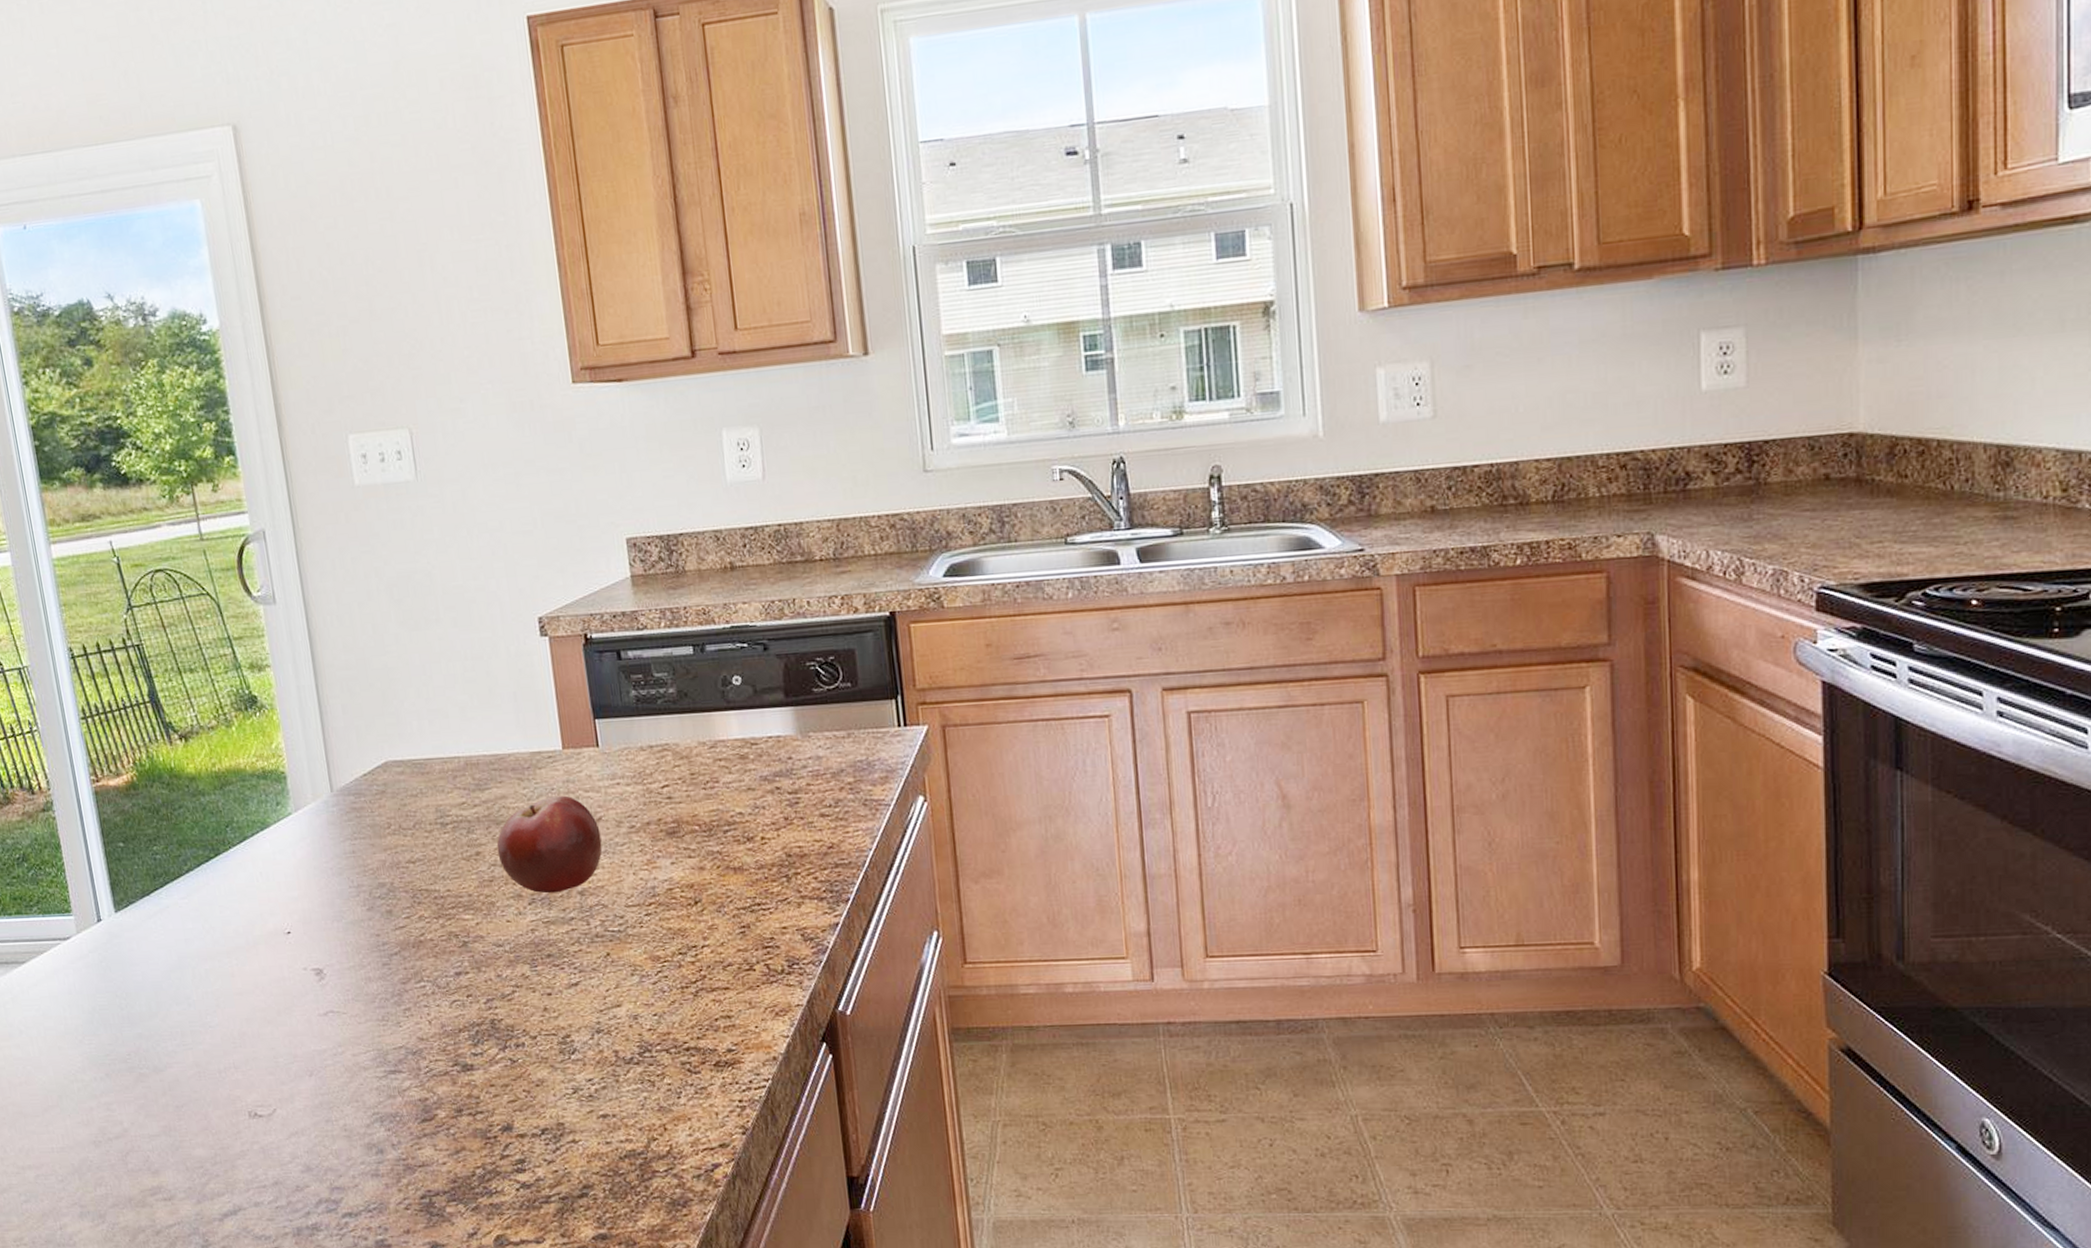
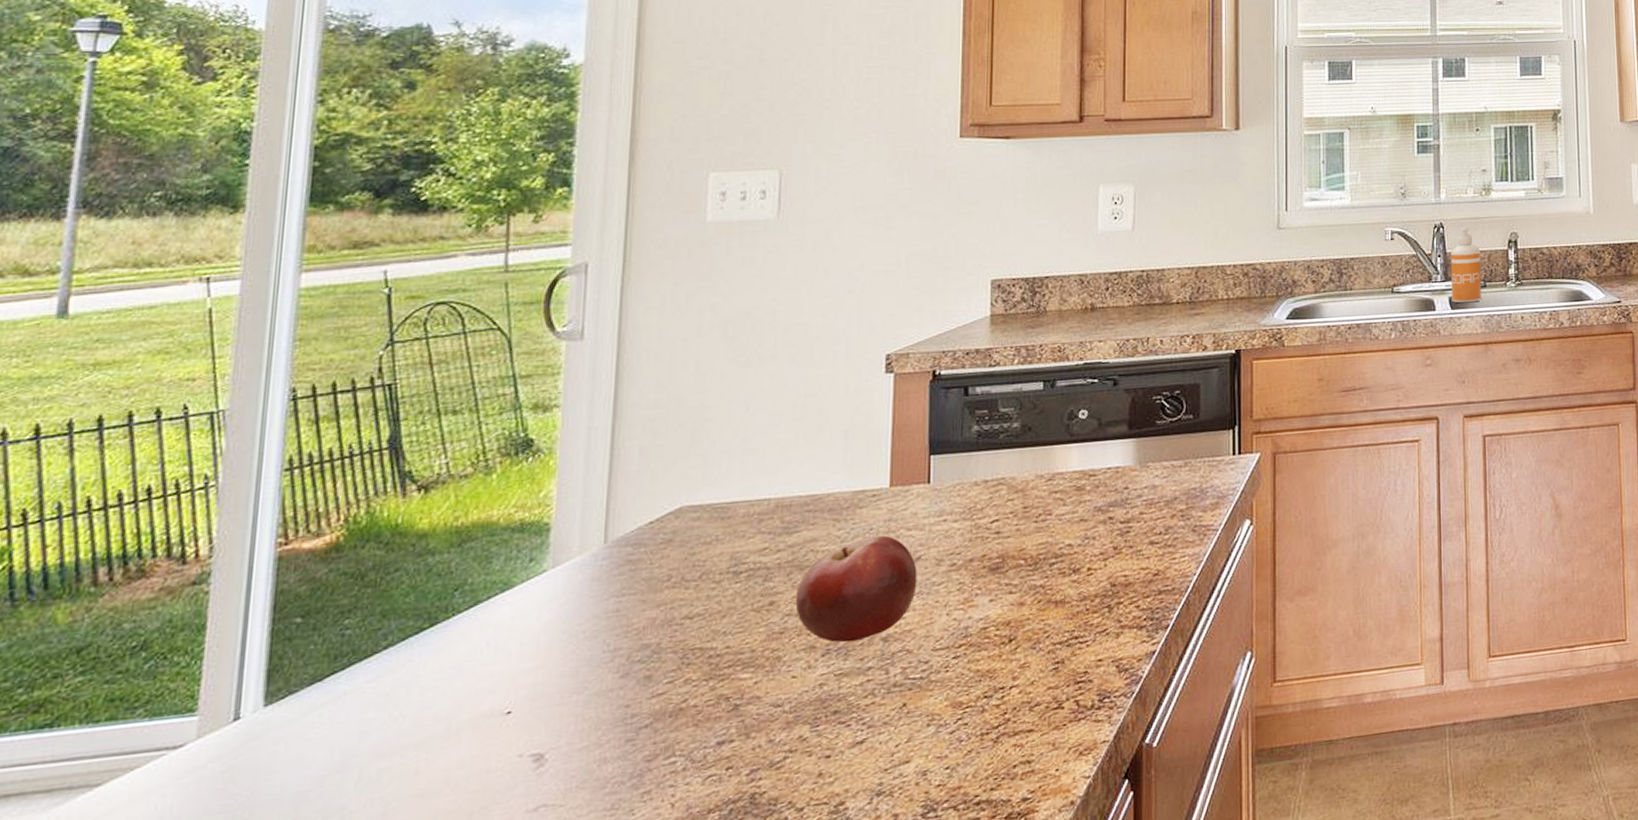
soap dispenser: none [1136,461,1178,556] -> present [1451,227,1482,304]

